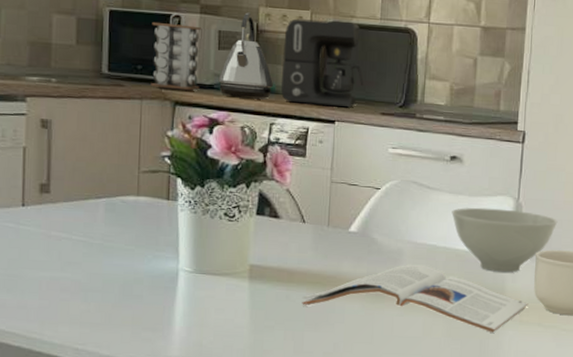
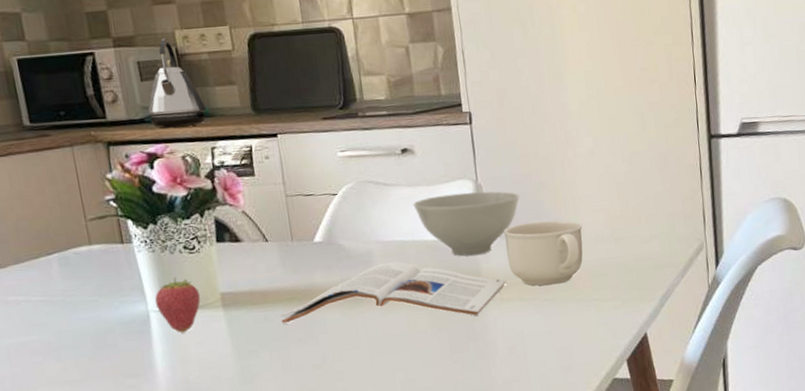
spice rack: present [151,13,201,91] -> none [65,50,131,132]
fruit: none [187,241,231,297] -> present [155,277,201,333]
coffee maker: present [280,18,364,108] -> none [206,31,299,123]

